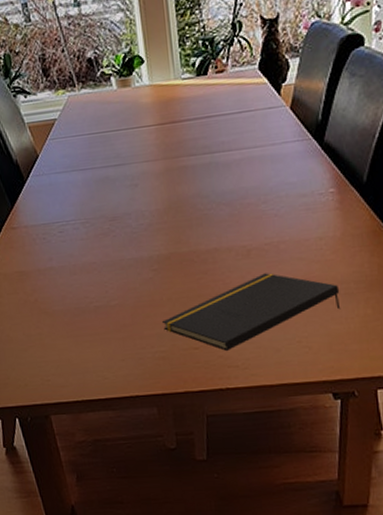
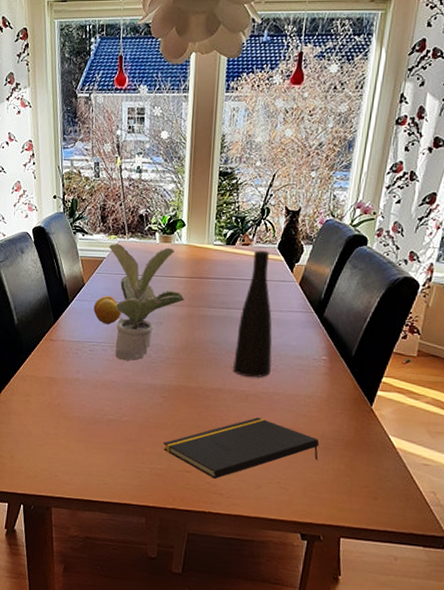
fruit: none [53,163,89,199] -> present [93,295,122,325]
potted plant: none [57,92,159,237] -> present [108,243,185,361]
vase: none [226,74,272,229] -> present [233,250,272,377]

